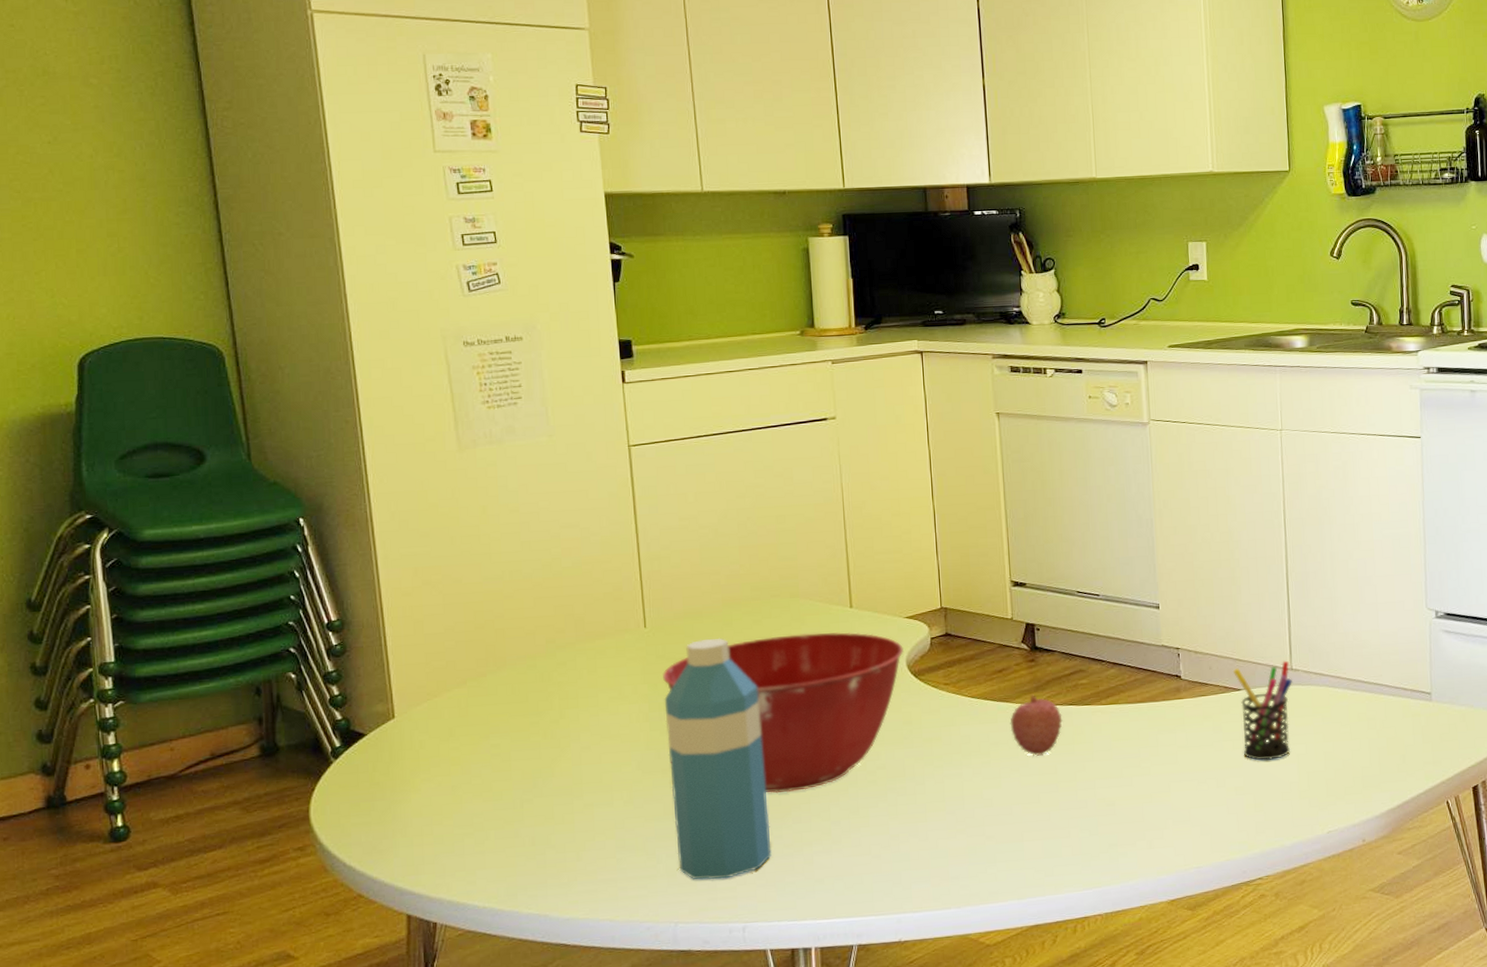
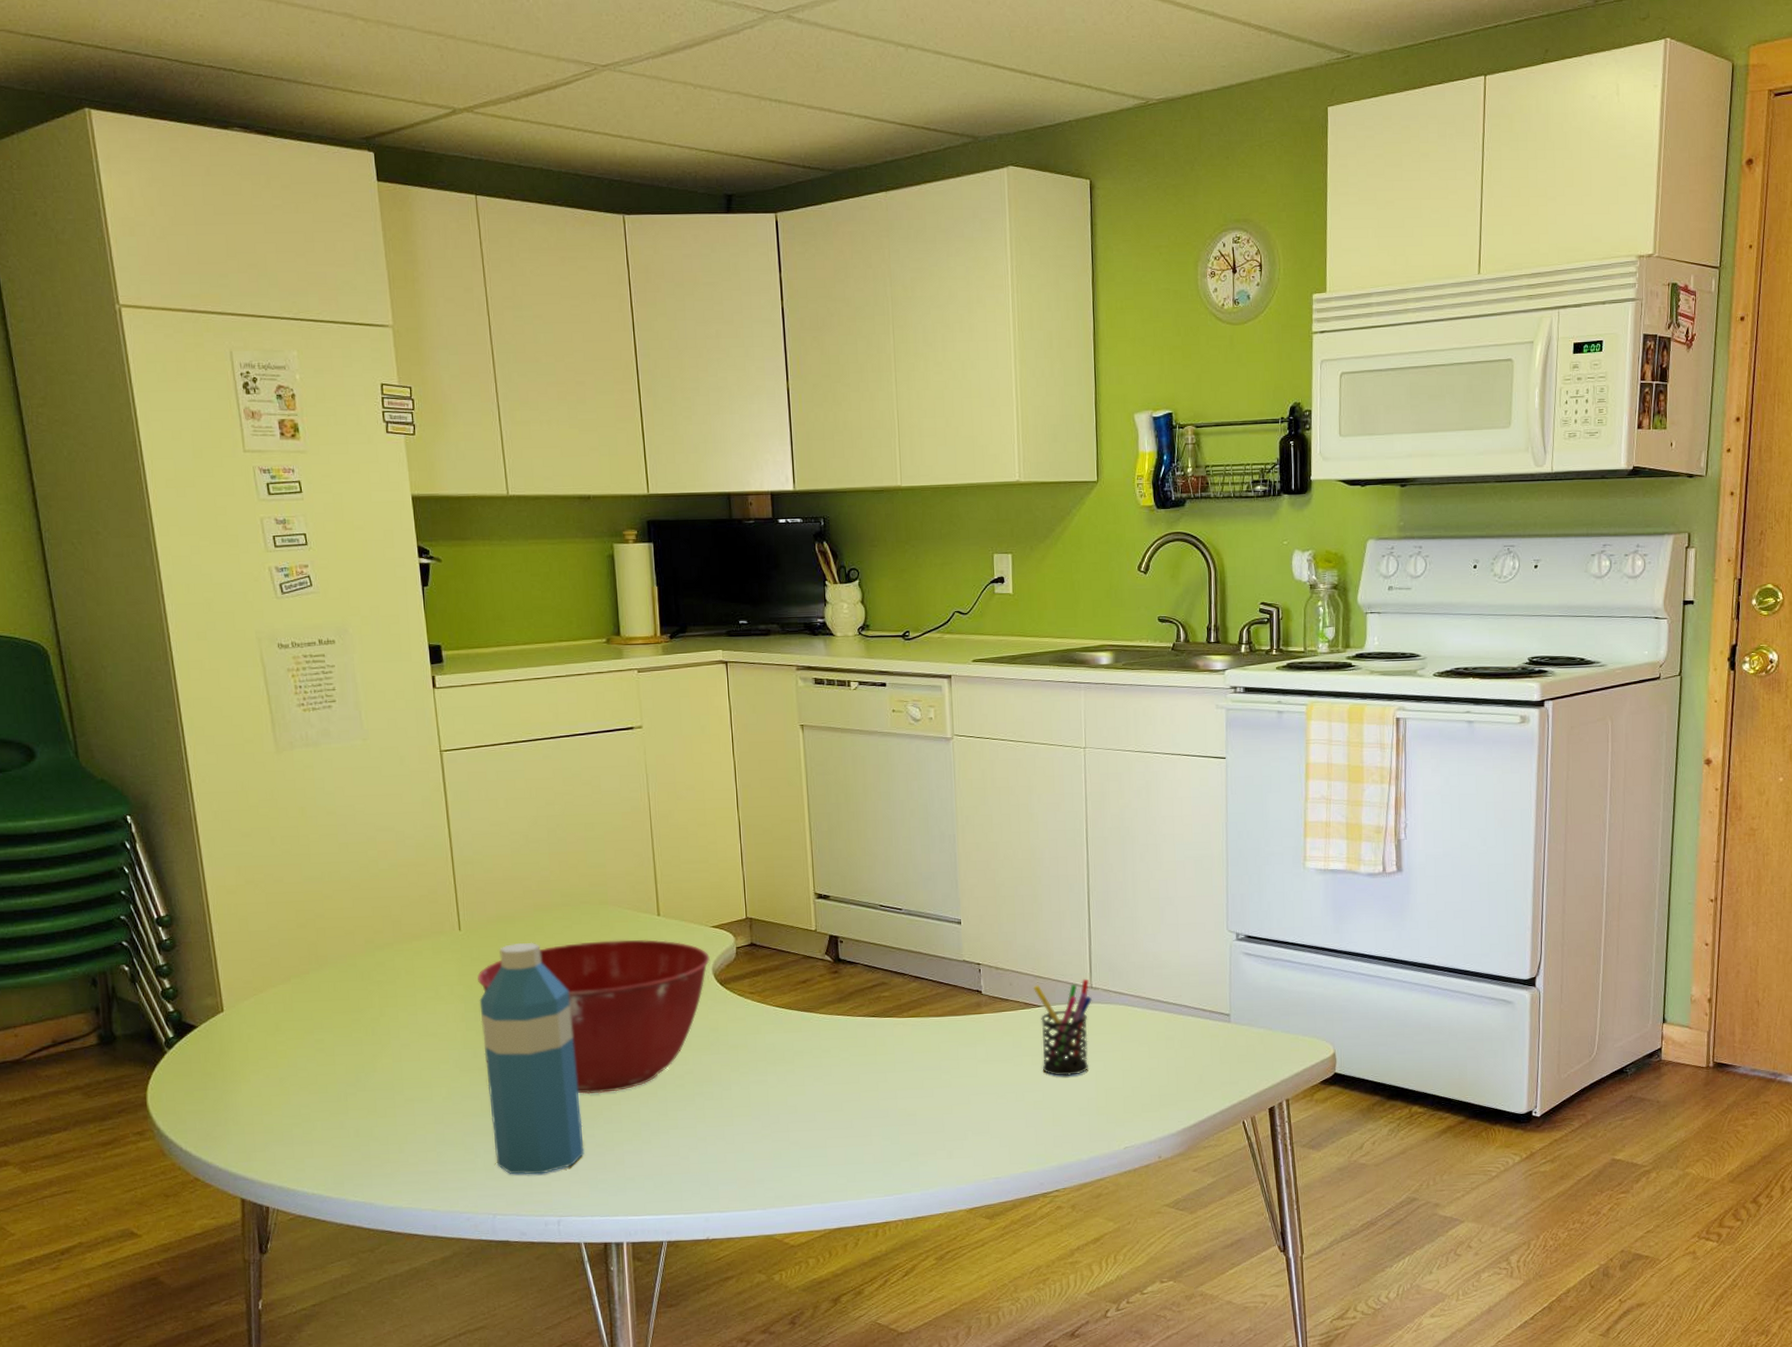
fruit: present [1010,695,1063,756] -> none [813,1006,865,1066]

